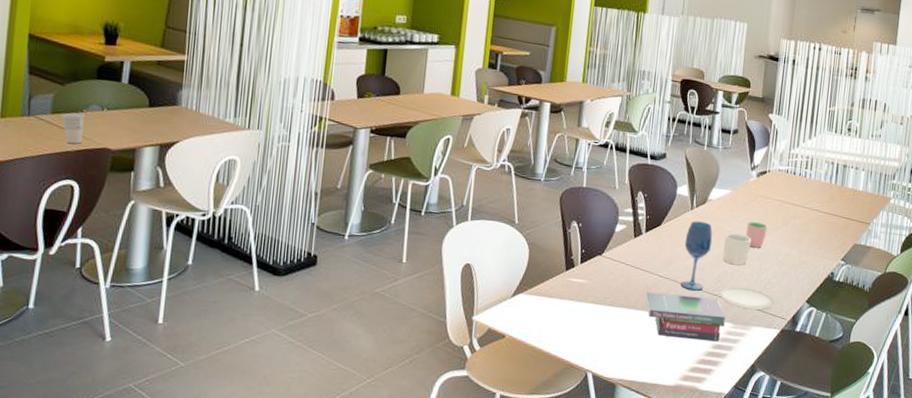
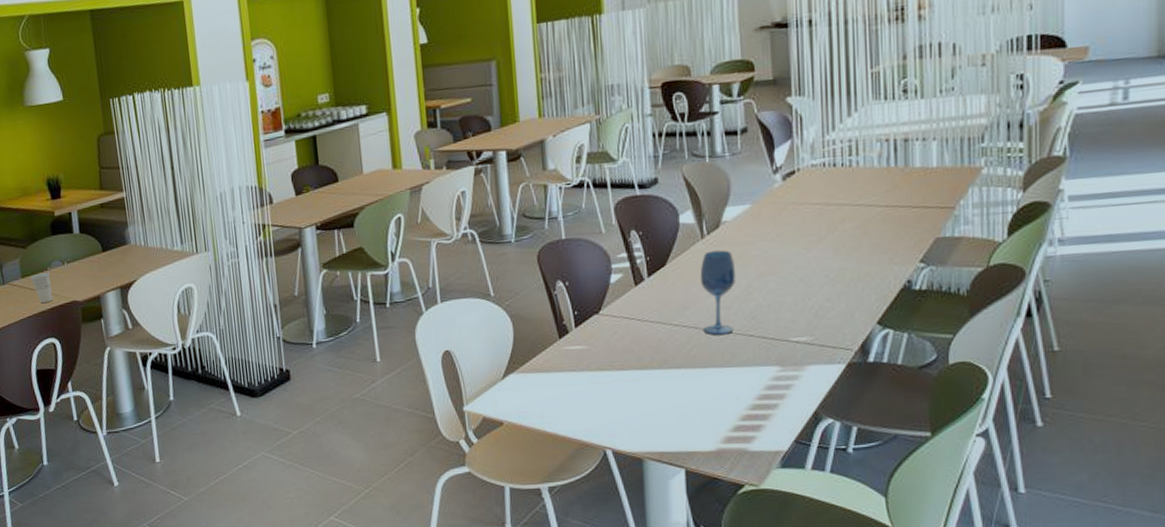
books: present [645,292,725,342] -> none [660,339,769,395]
plate: present [720,287,776,311] -> none [756,320,834,346]
mug: present [722,233,752,266] -> none [752,255,789,296]
cup: present [745,222,768,248] -> none [778,236,808,269]

